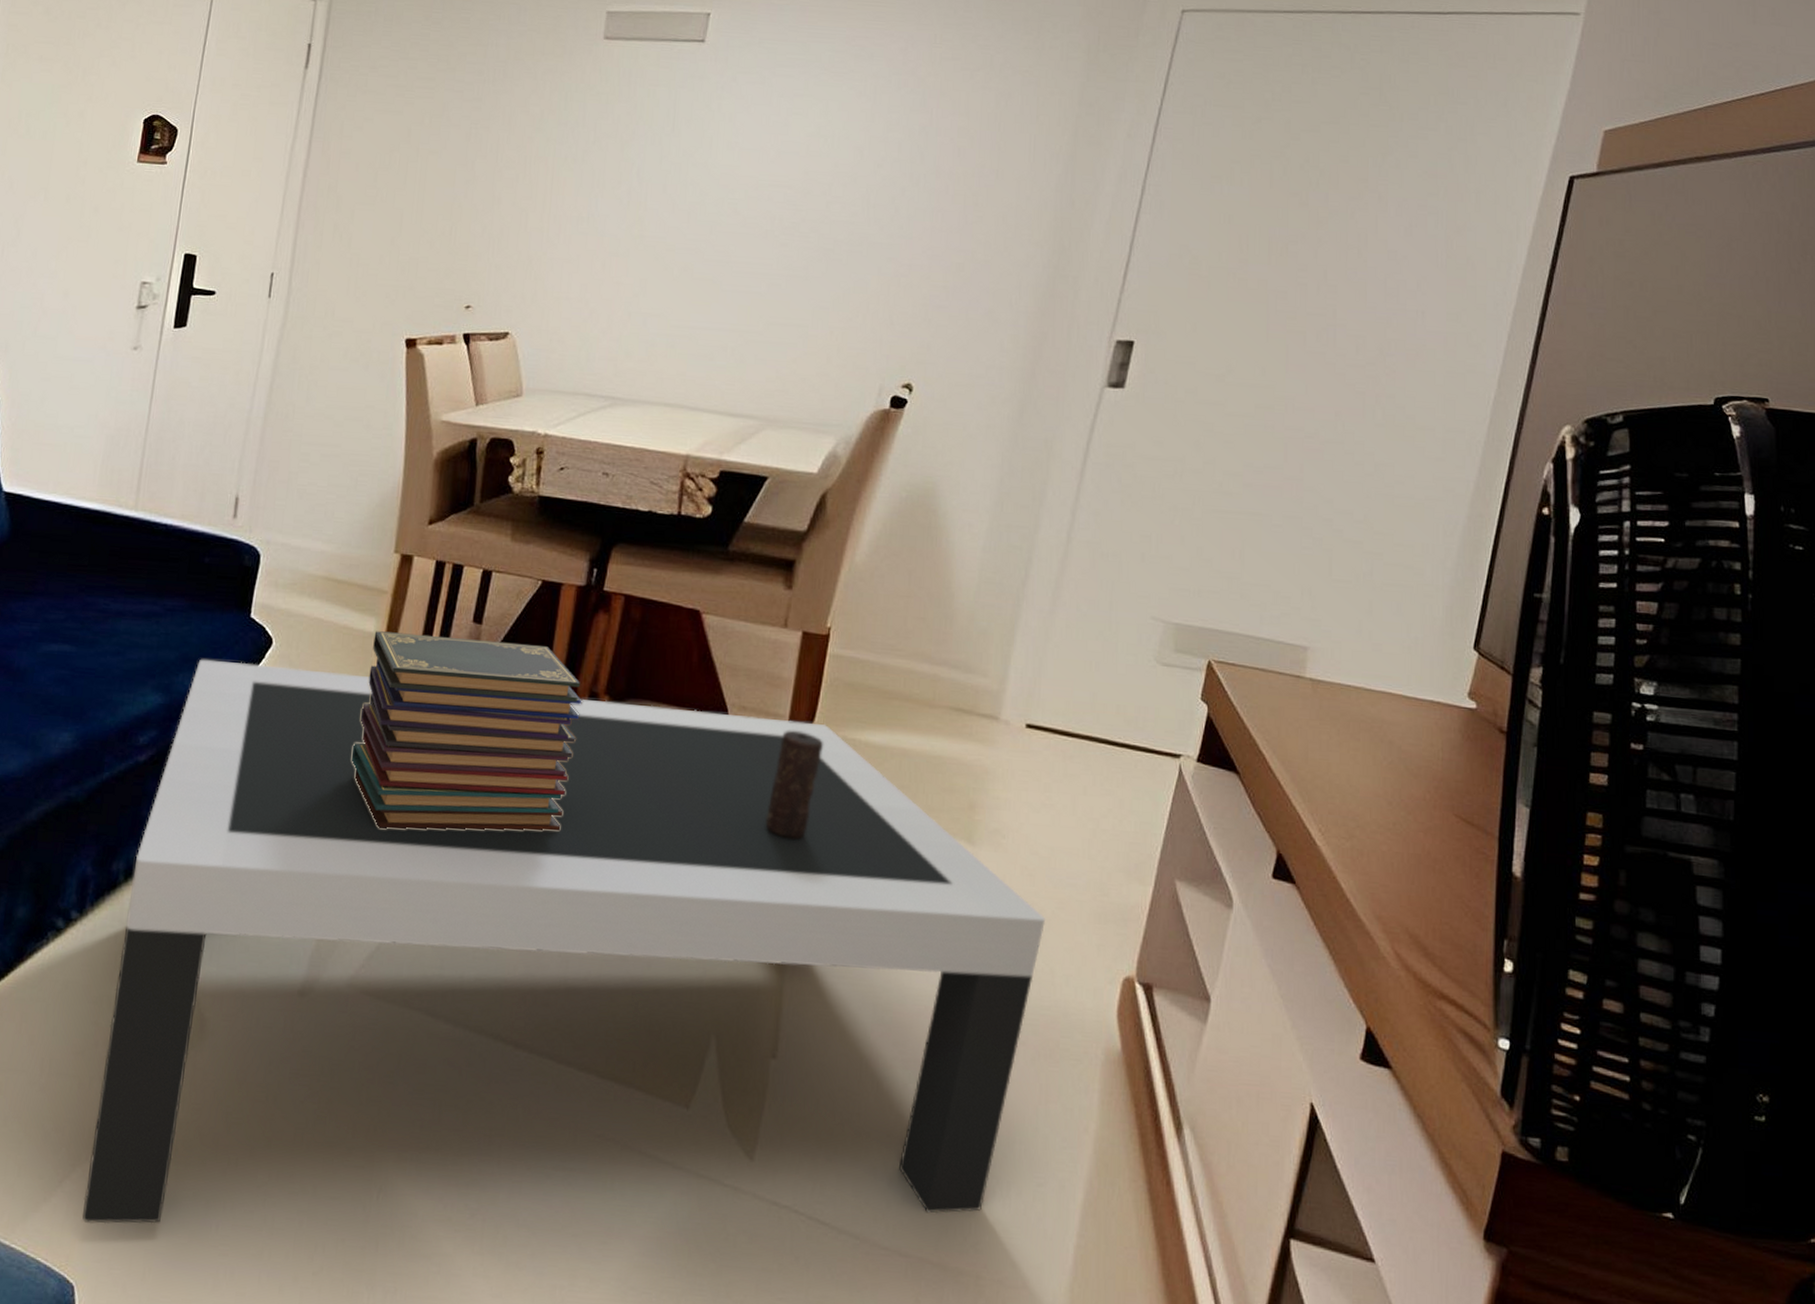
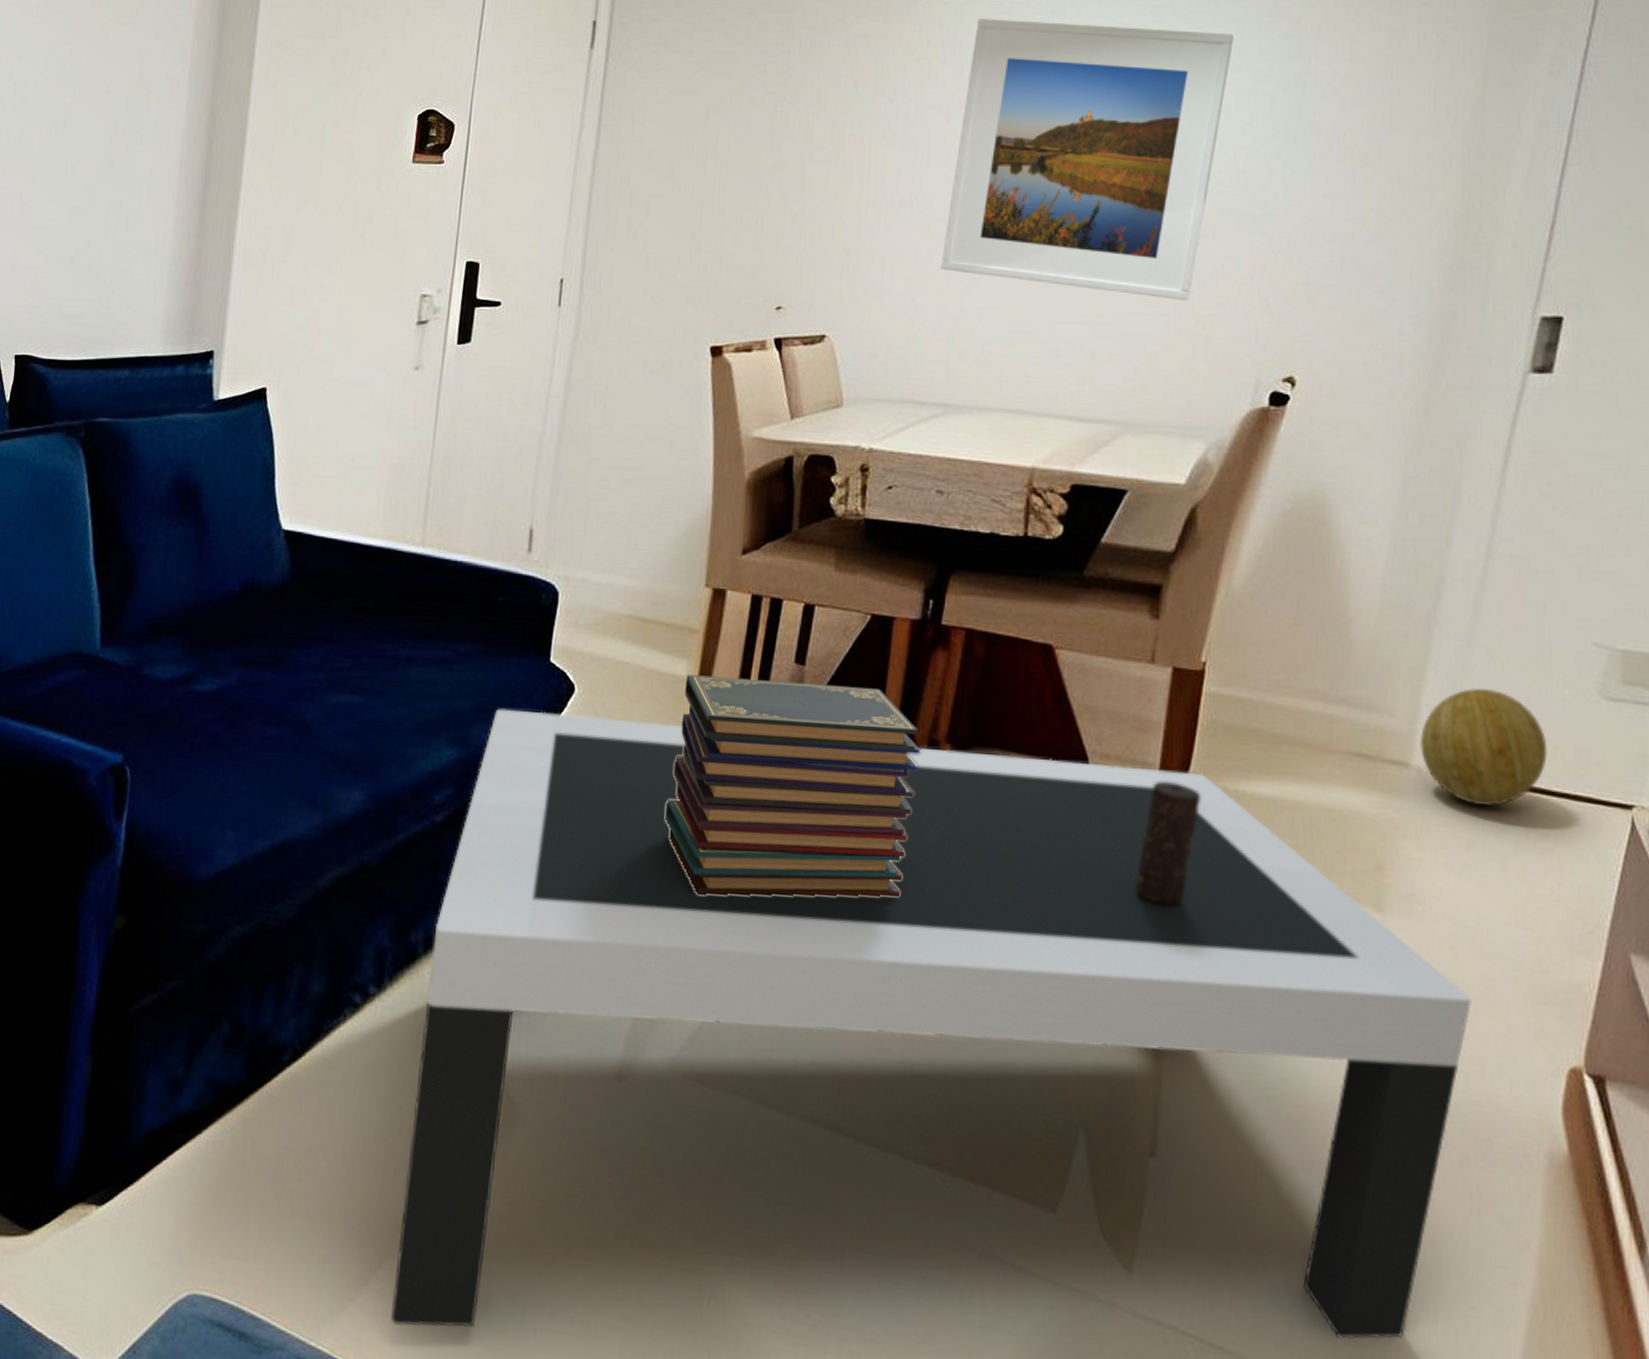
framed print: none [612,62,868,316] -> present [940,19,1233,302]
decorative ball: none [1007,653,1113,755] -> present [1419,687,1547,807]

